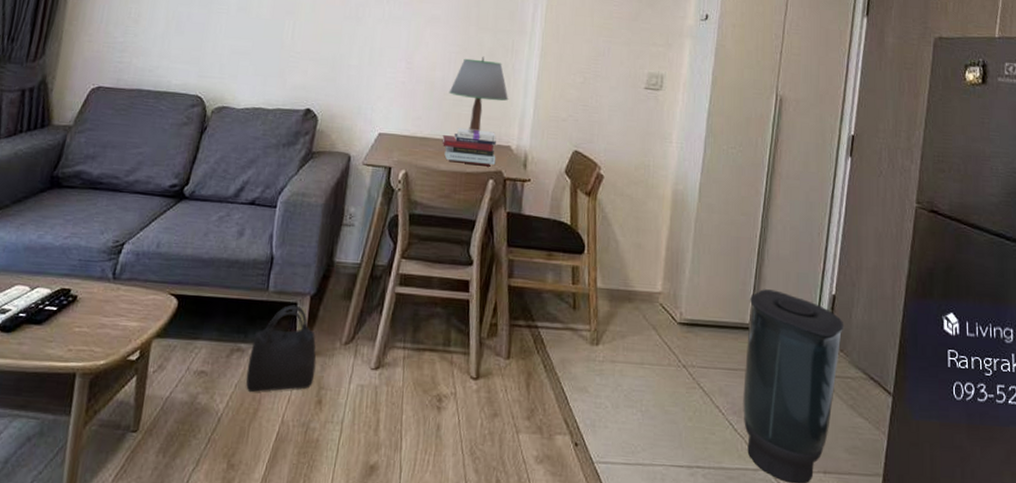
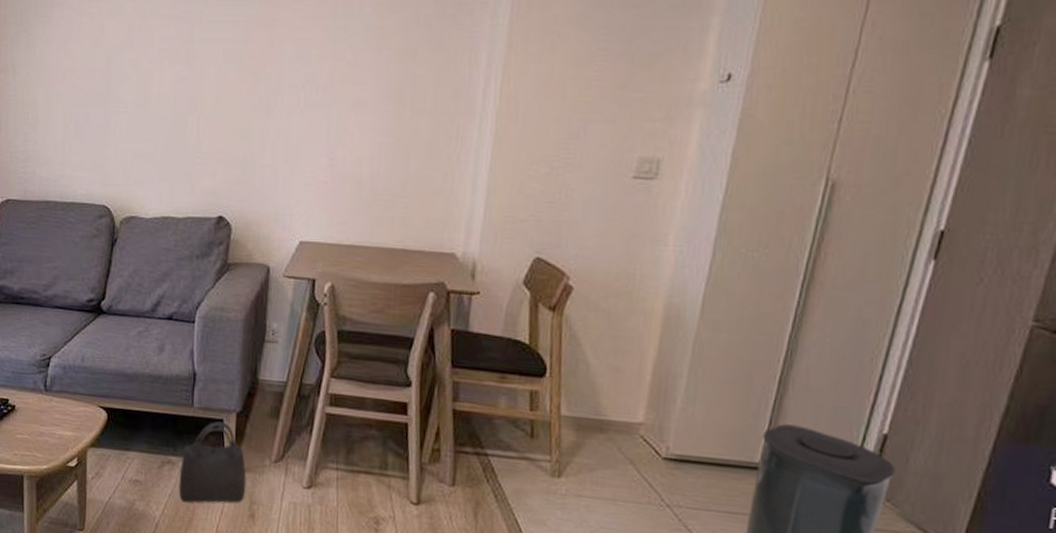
books: present [442,128,497,167] -> none [372,233,438,278]
table lamp: present [448,56,509,132] -> none [379,146,453,237]

